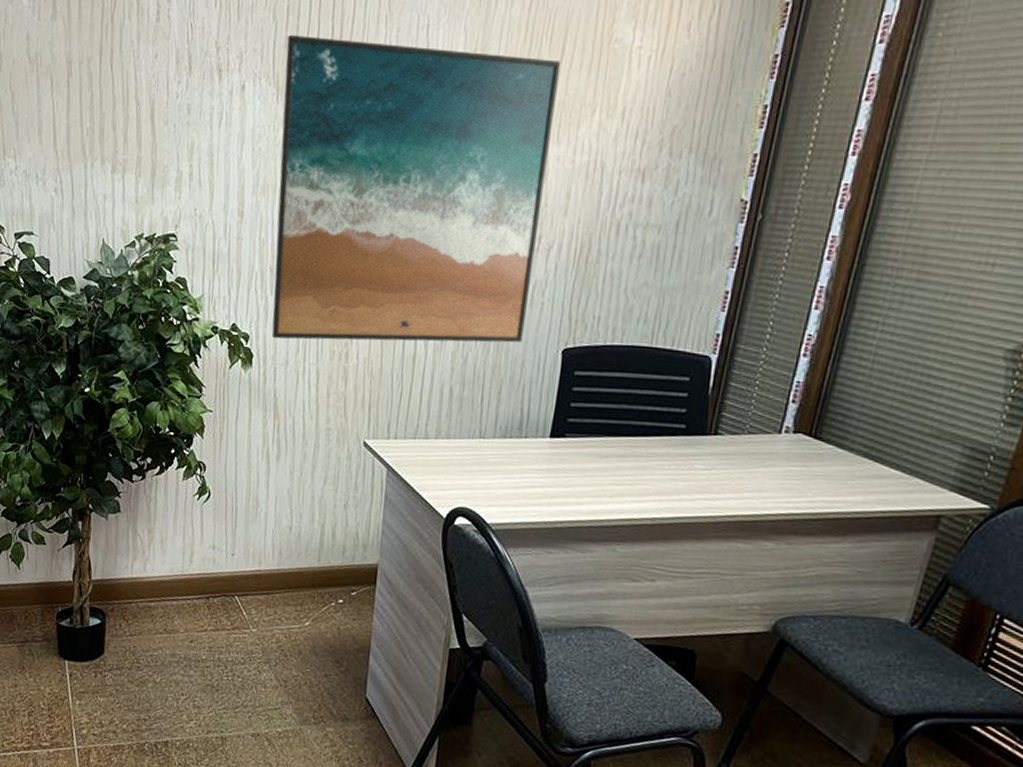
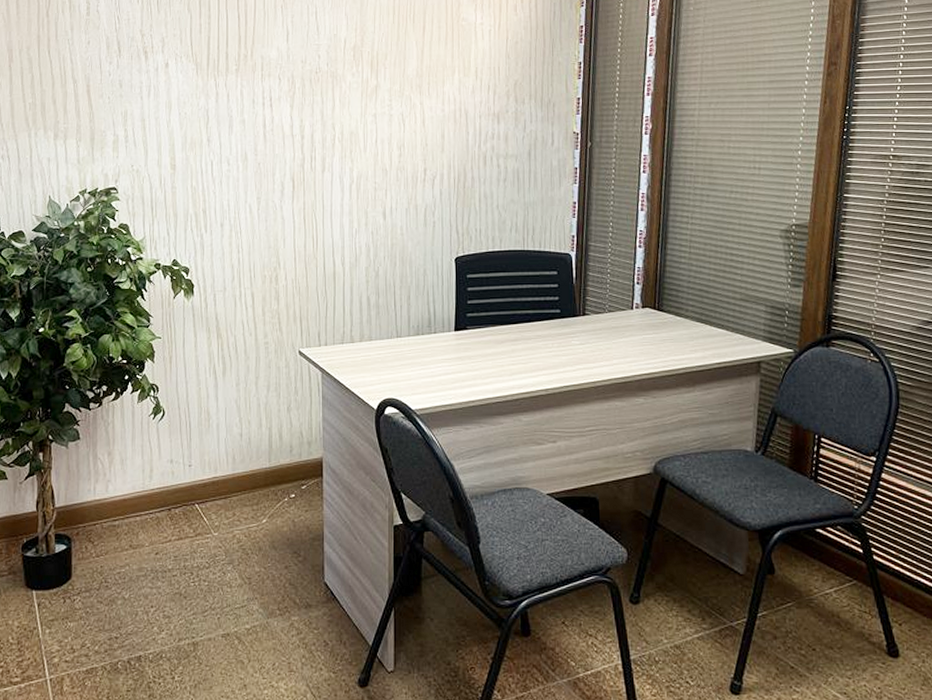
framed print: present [271,34,561,343] -> none [201,22,424,270]

